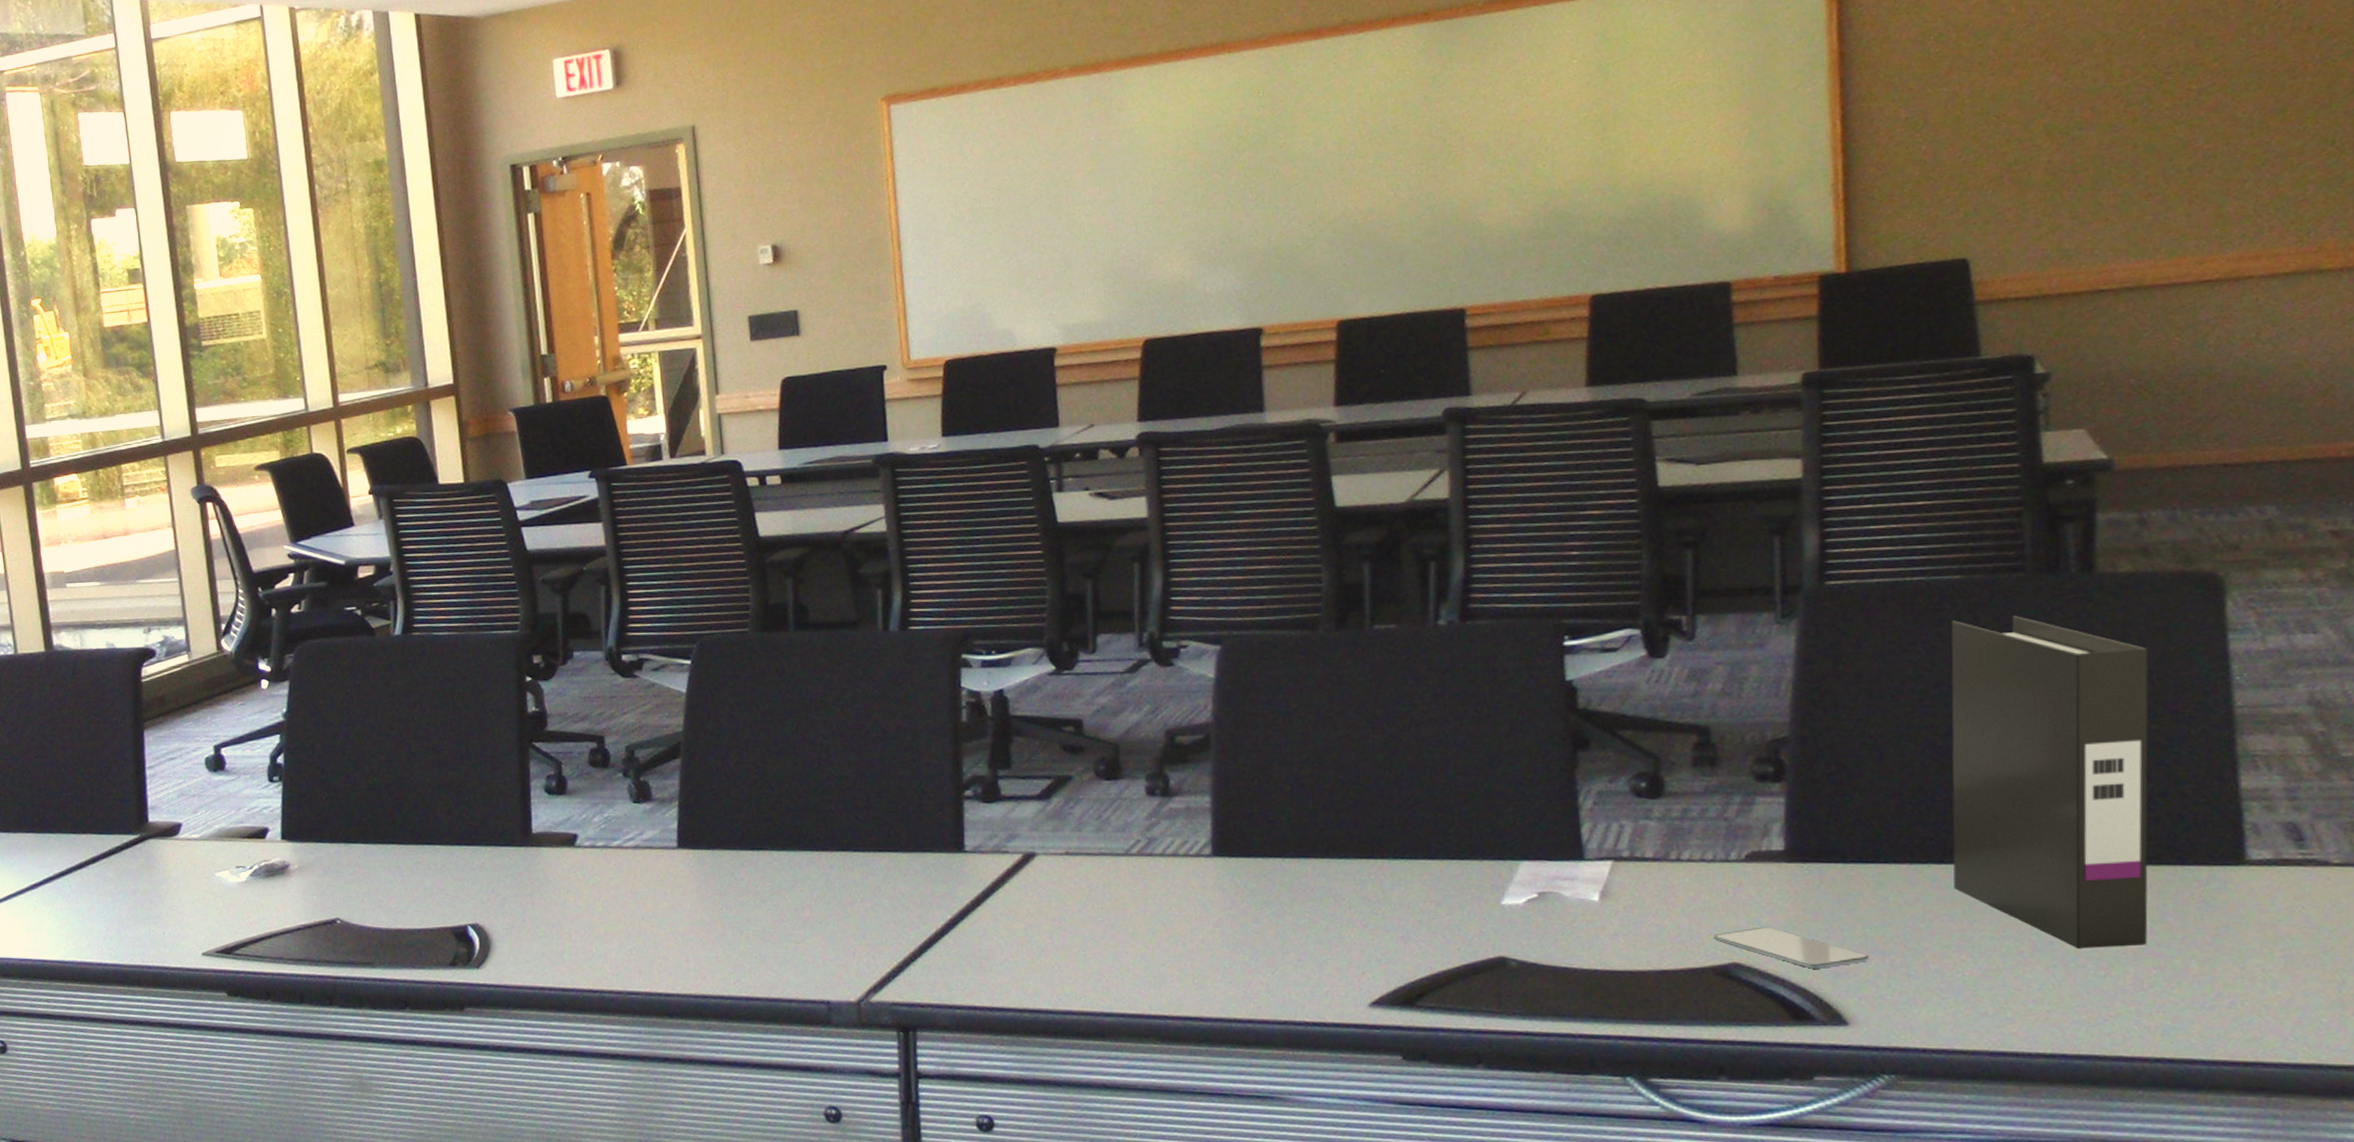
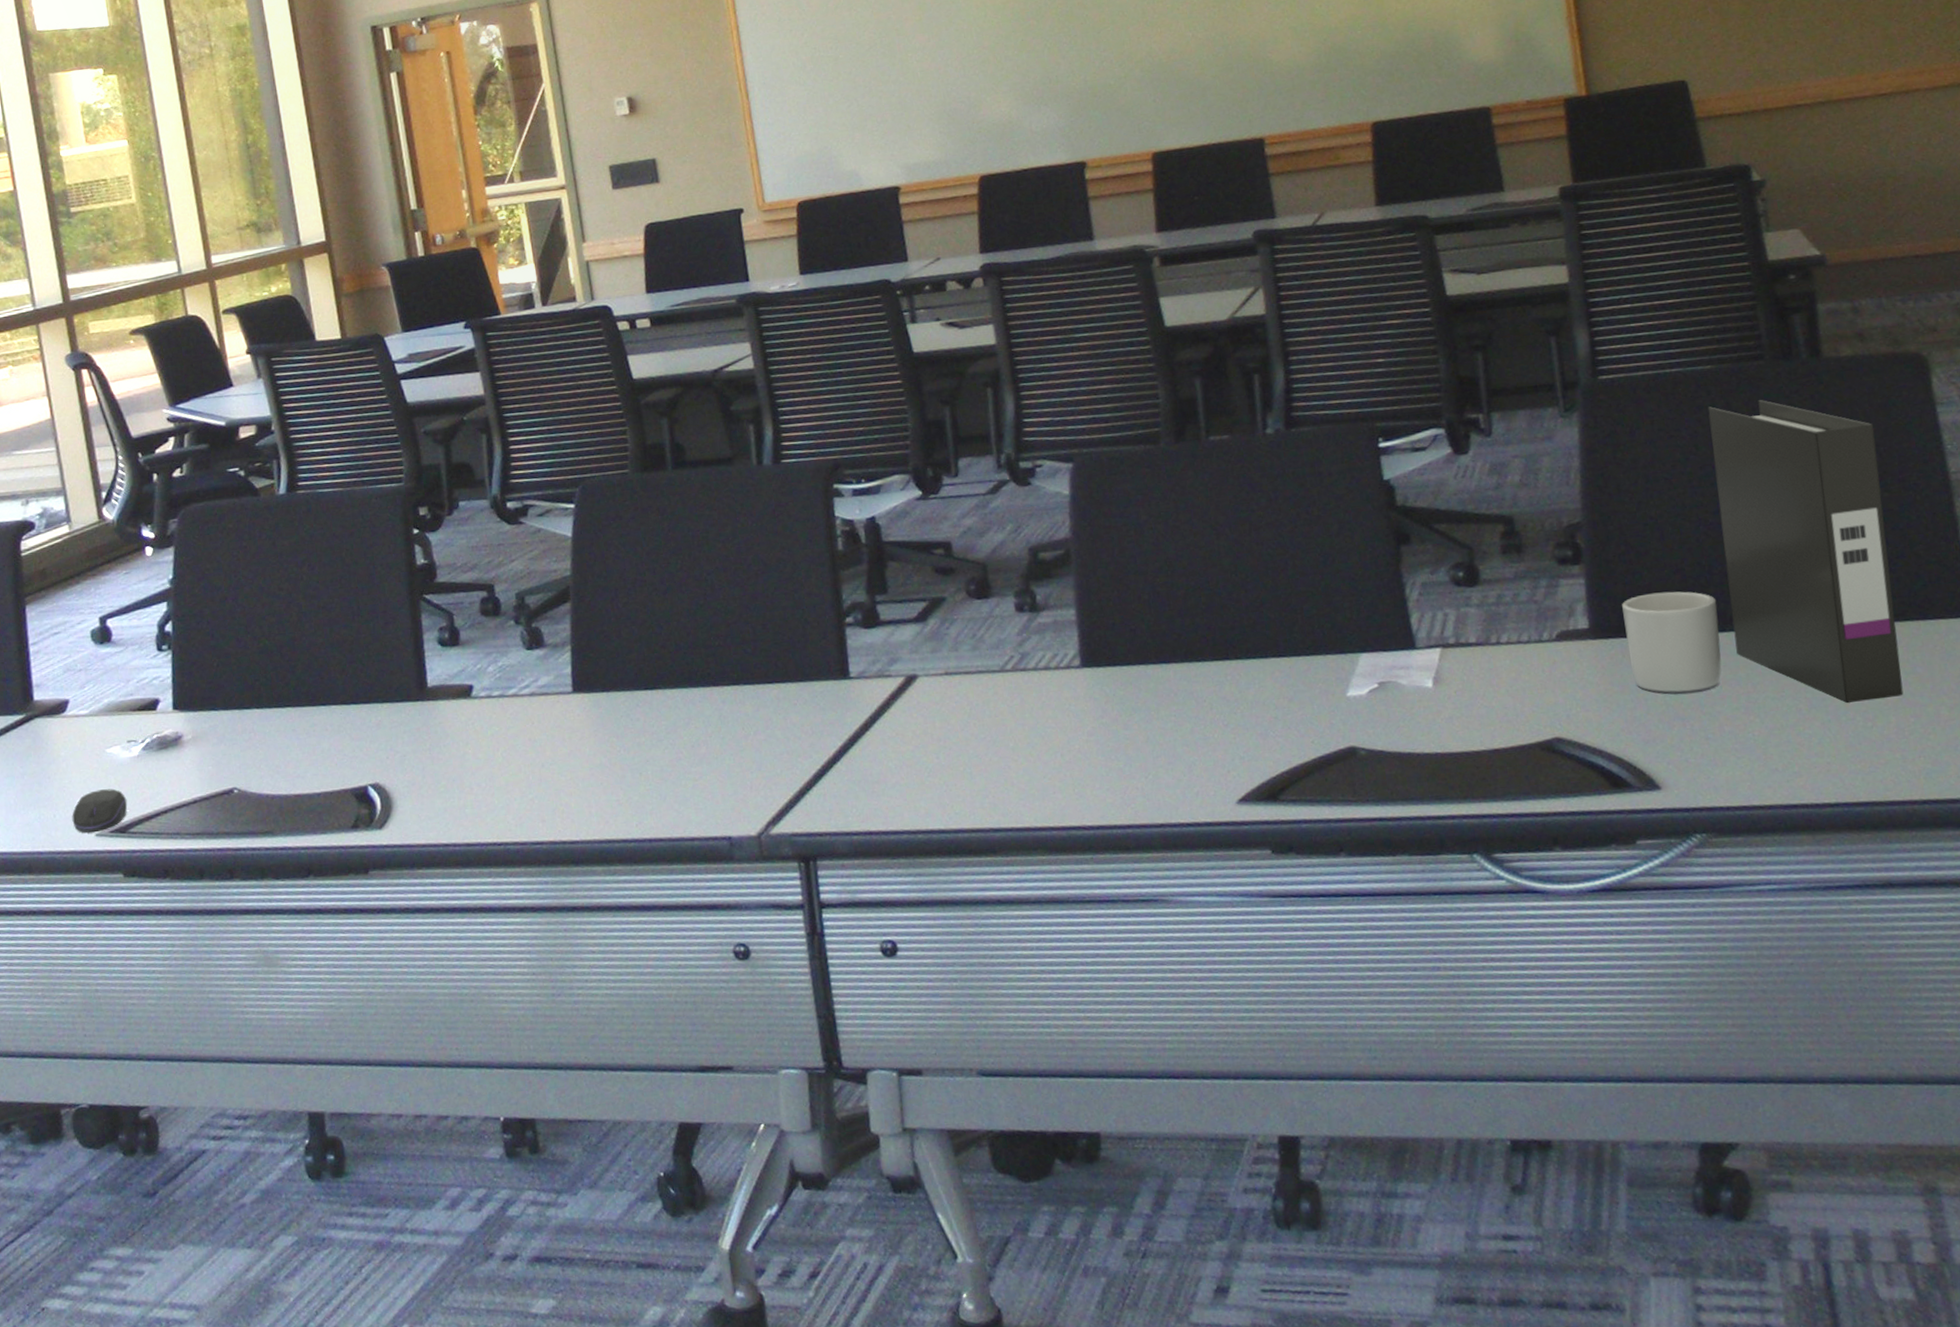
computer mouse: none [180,911,234,951] -> present [72,788,128,833]
smartphone: present [1713,926,1869,969] -> none [1536,701,1672,739]
mug: none [1826,817,1937,927] -> present [1622,591,1722,695]

